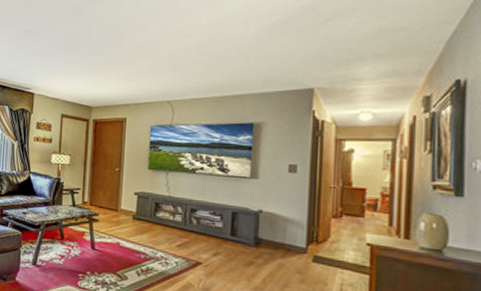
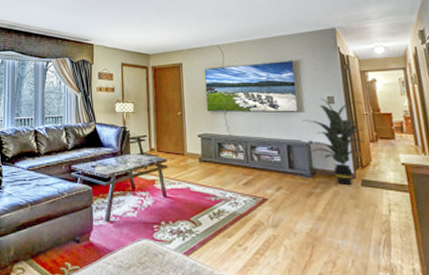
indoor plant: none [254,165,330,259] -> present [302,98,366,185]

